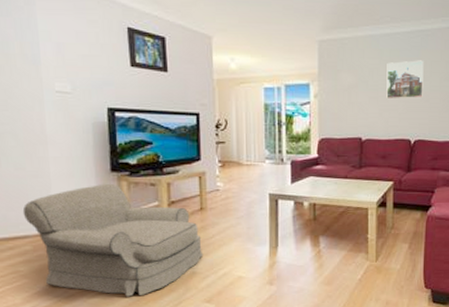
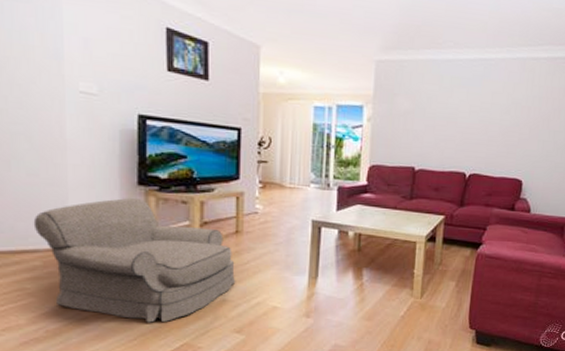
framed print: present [386,60,424,99] -> none [443,90,485,131]

